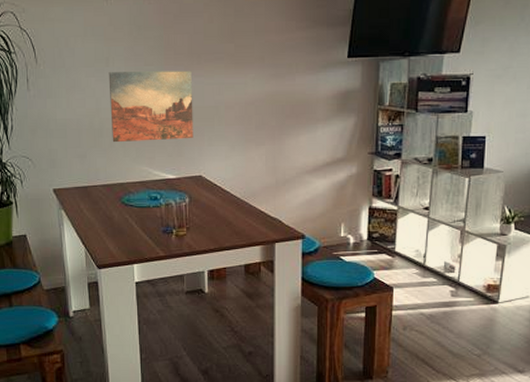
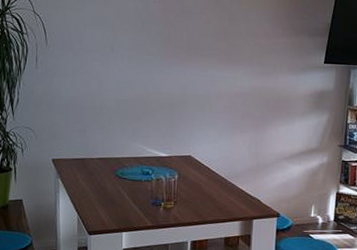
wall art: present [108,70,194,143] -> none [111,58,188,123]

